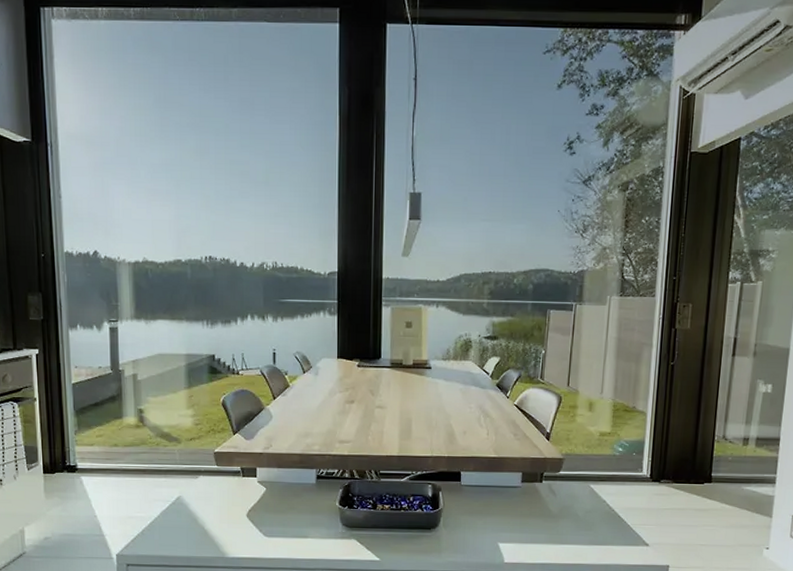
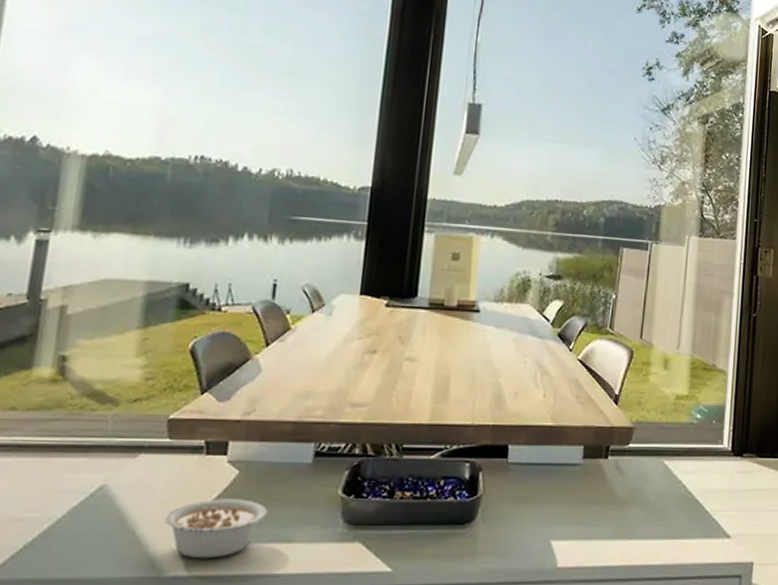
legume: none [222,507,289,547] -> present [164,499,268,559]

